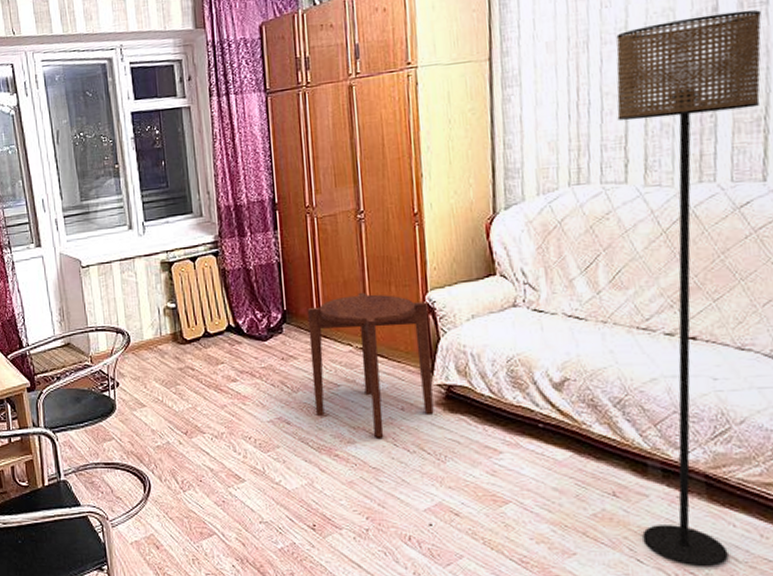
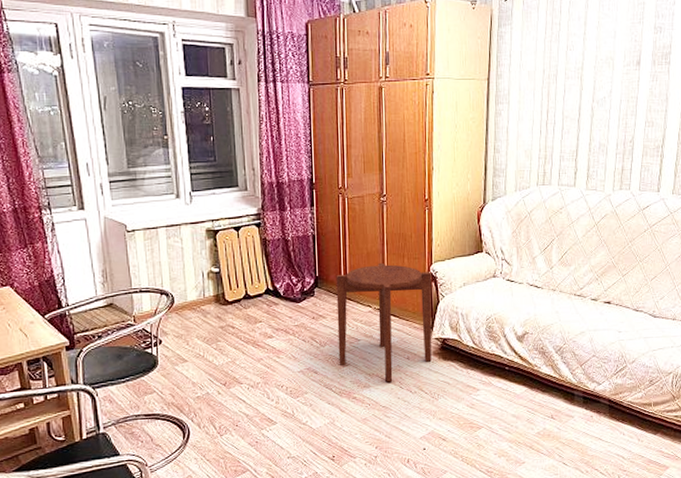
floor lamp: present [616,9,762,568] -> none [568,67,665,465]

